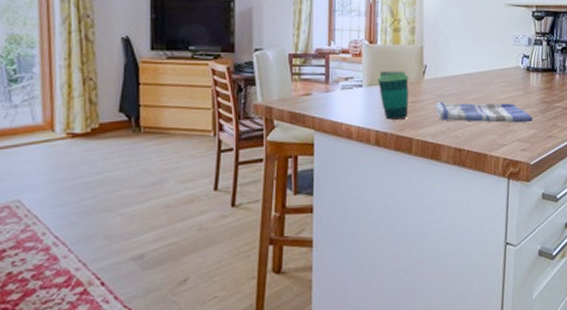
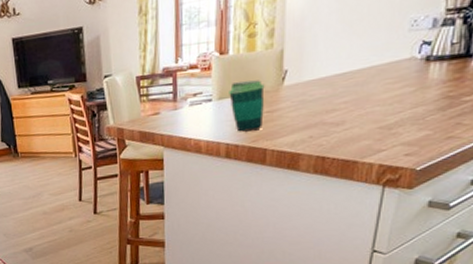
dish towel: present [434,101,534,123] -> none [294,102,428,129]

